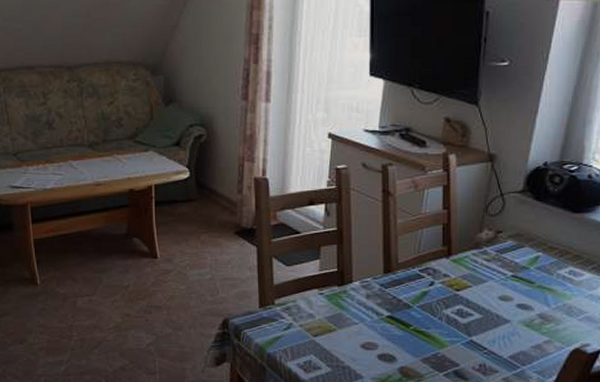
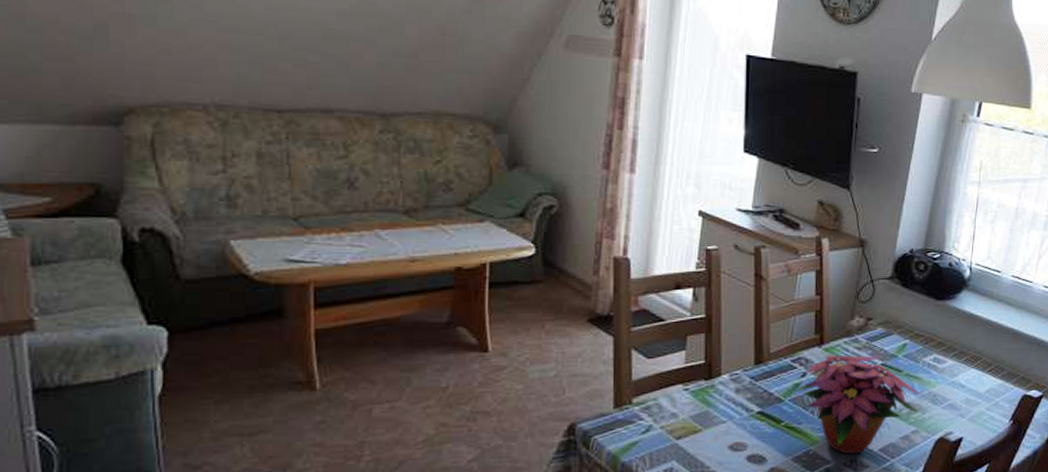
flower arrangement: none [422,266,557,359] -> present [794,355,923,454]

